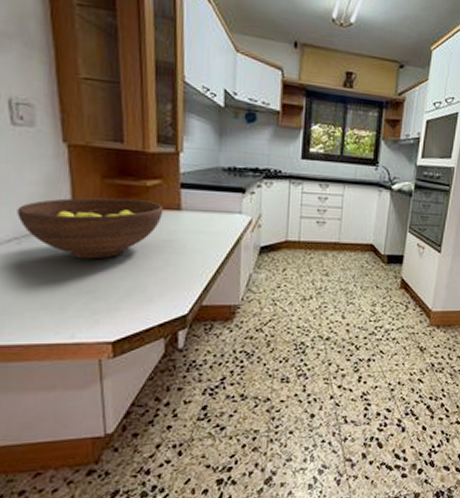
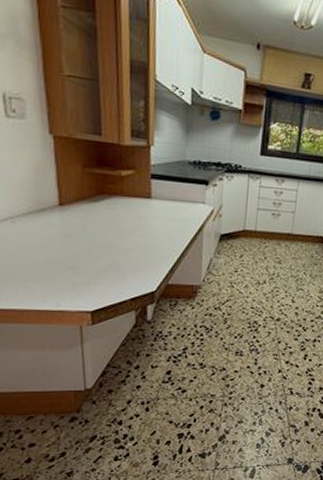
fruit bowl: present [17,197,164,260] -> none [11,184,136,239]

